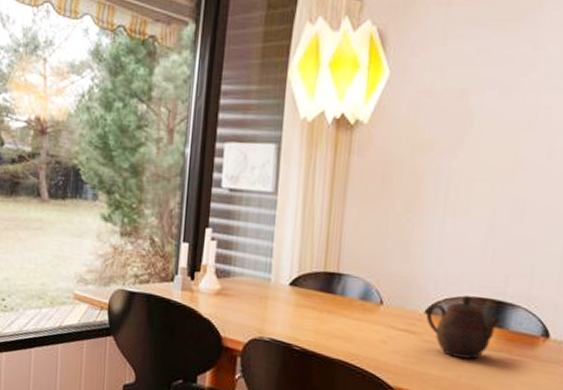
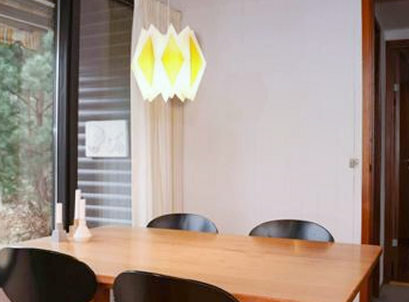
teapot: present [425,296,500,360] -> none [249,219,301,265]

